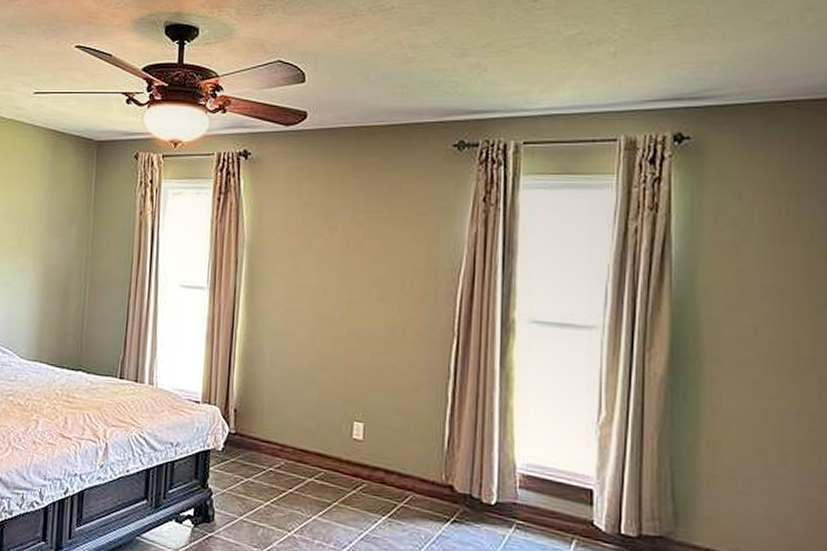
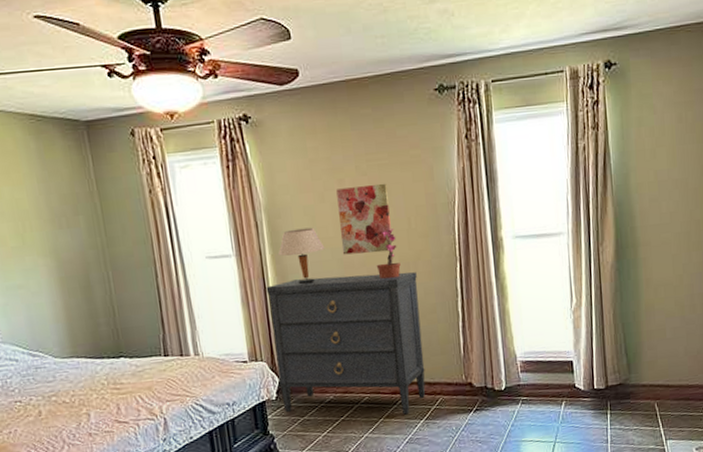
dresser: none [228,324,403,505] -> present [266,272,426,415]
table lamp: none [253,271,304,332] -> present [278,227,325,285]
wall art: none [322,236,383,312] -> present [336,183,393,255]
potted plant: none [353,288,386,343] -> present [374,229,401,279]

